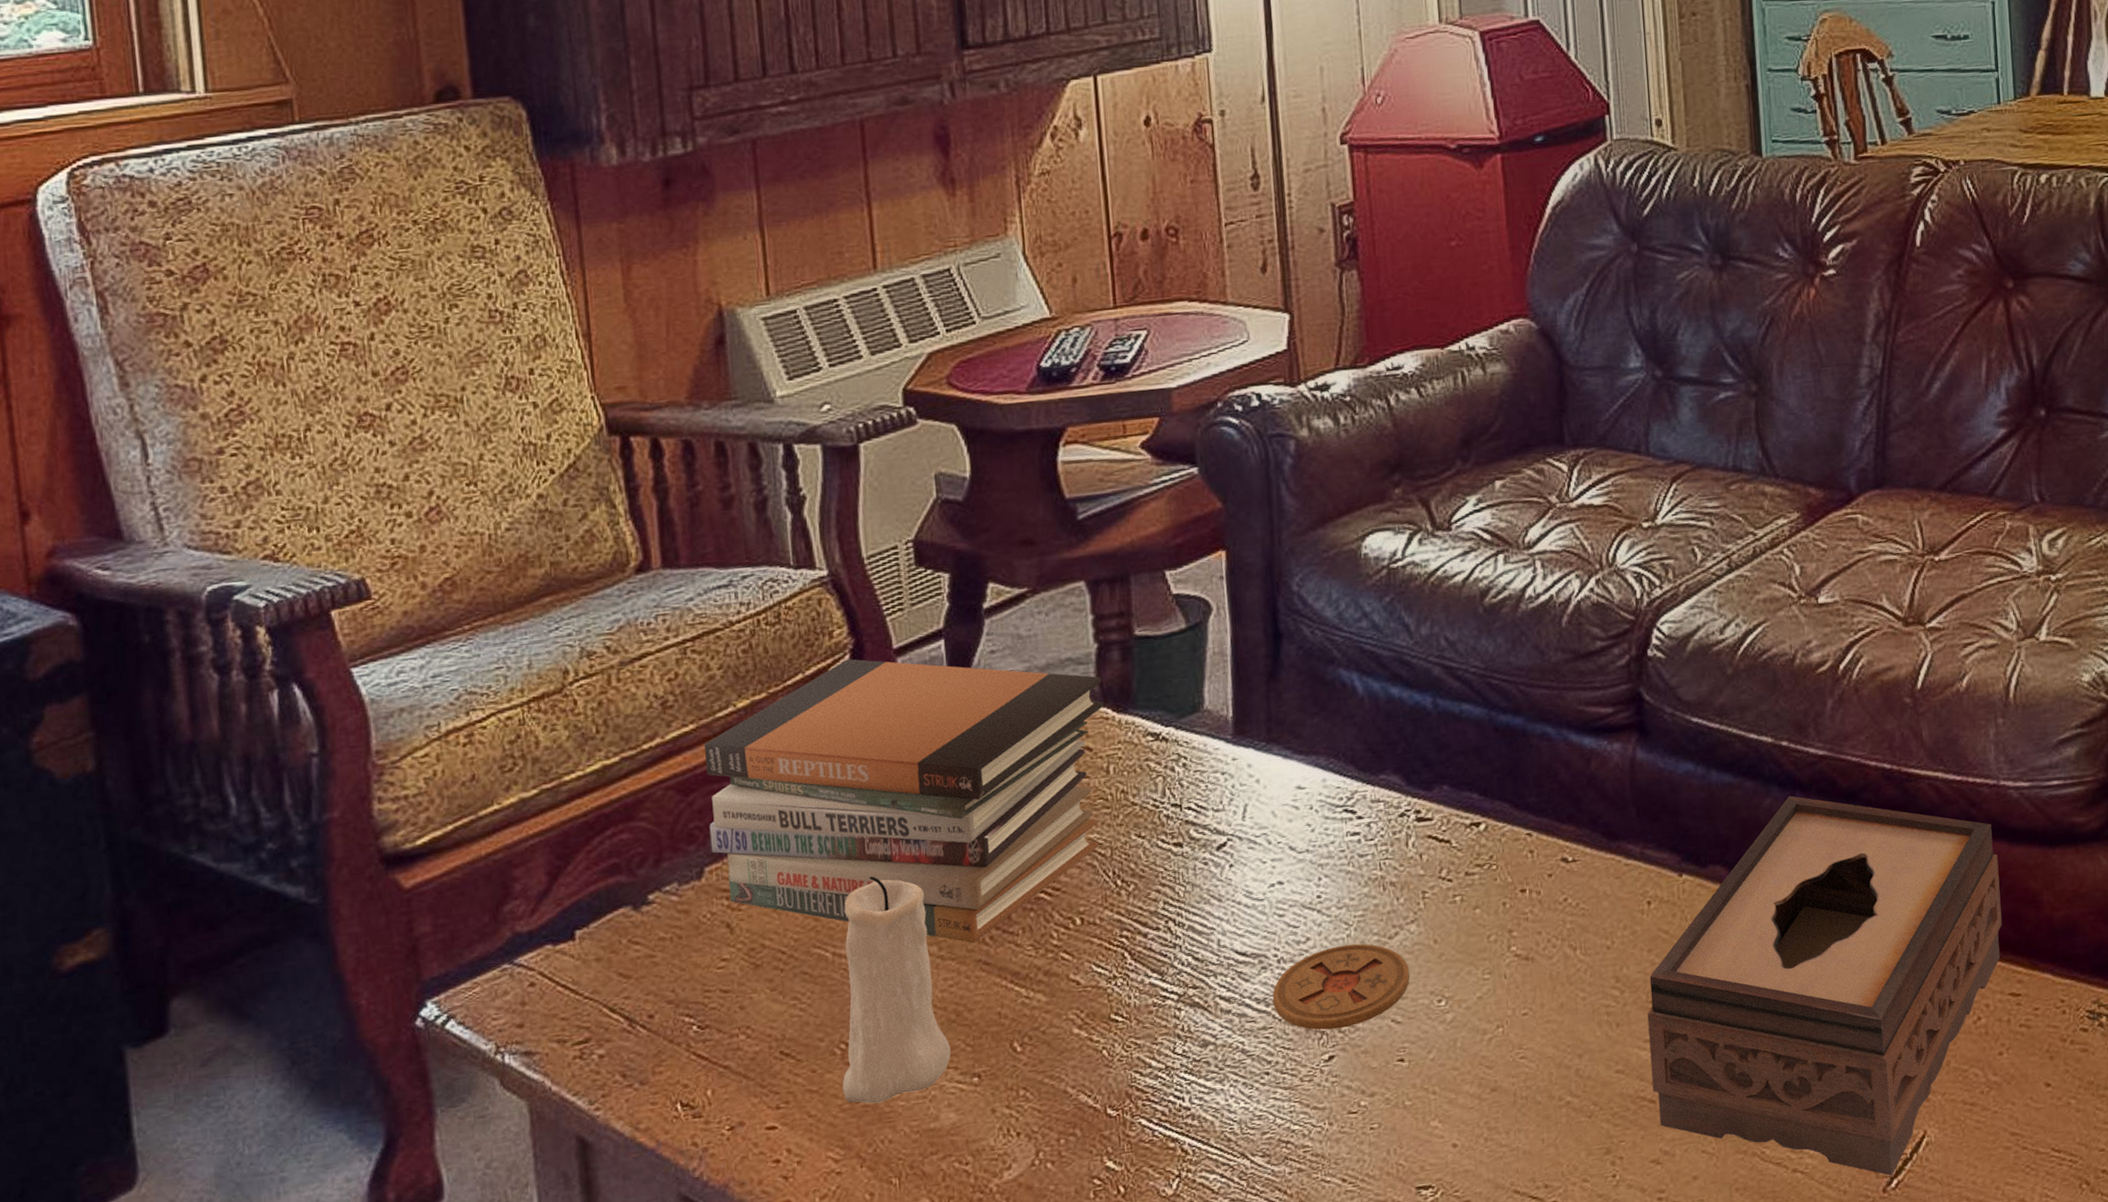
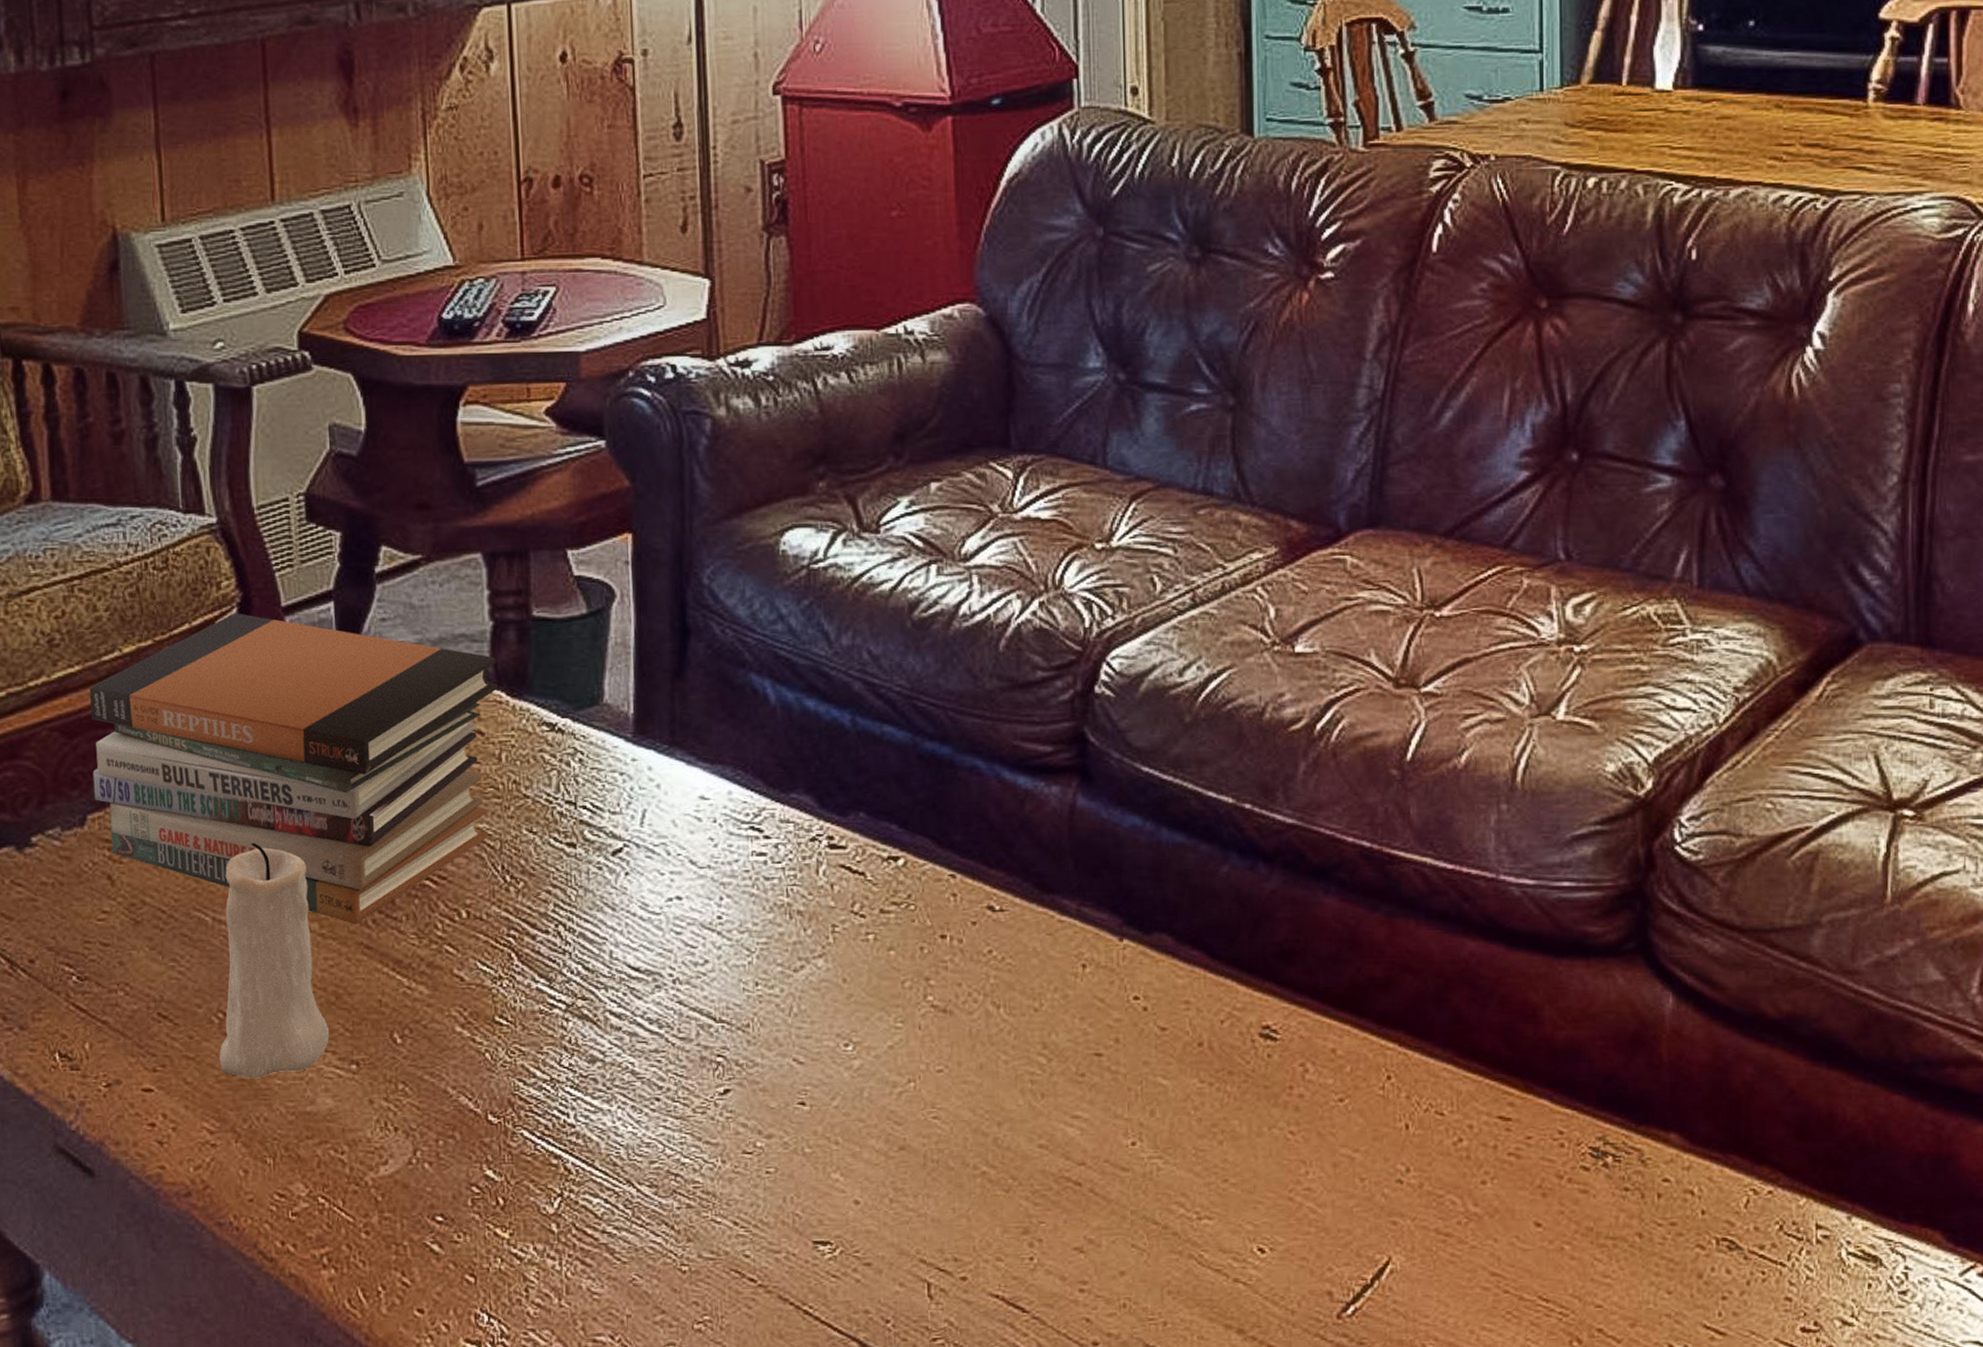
coaster: present [1272,943,1410,1030] -> none [666,972,815,1061]
tissue box: present [1647,795,2002,1176] -> none [1077,865,1493,1301]

